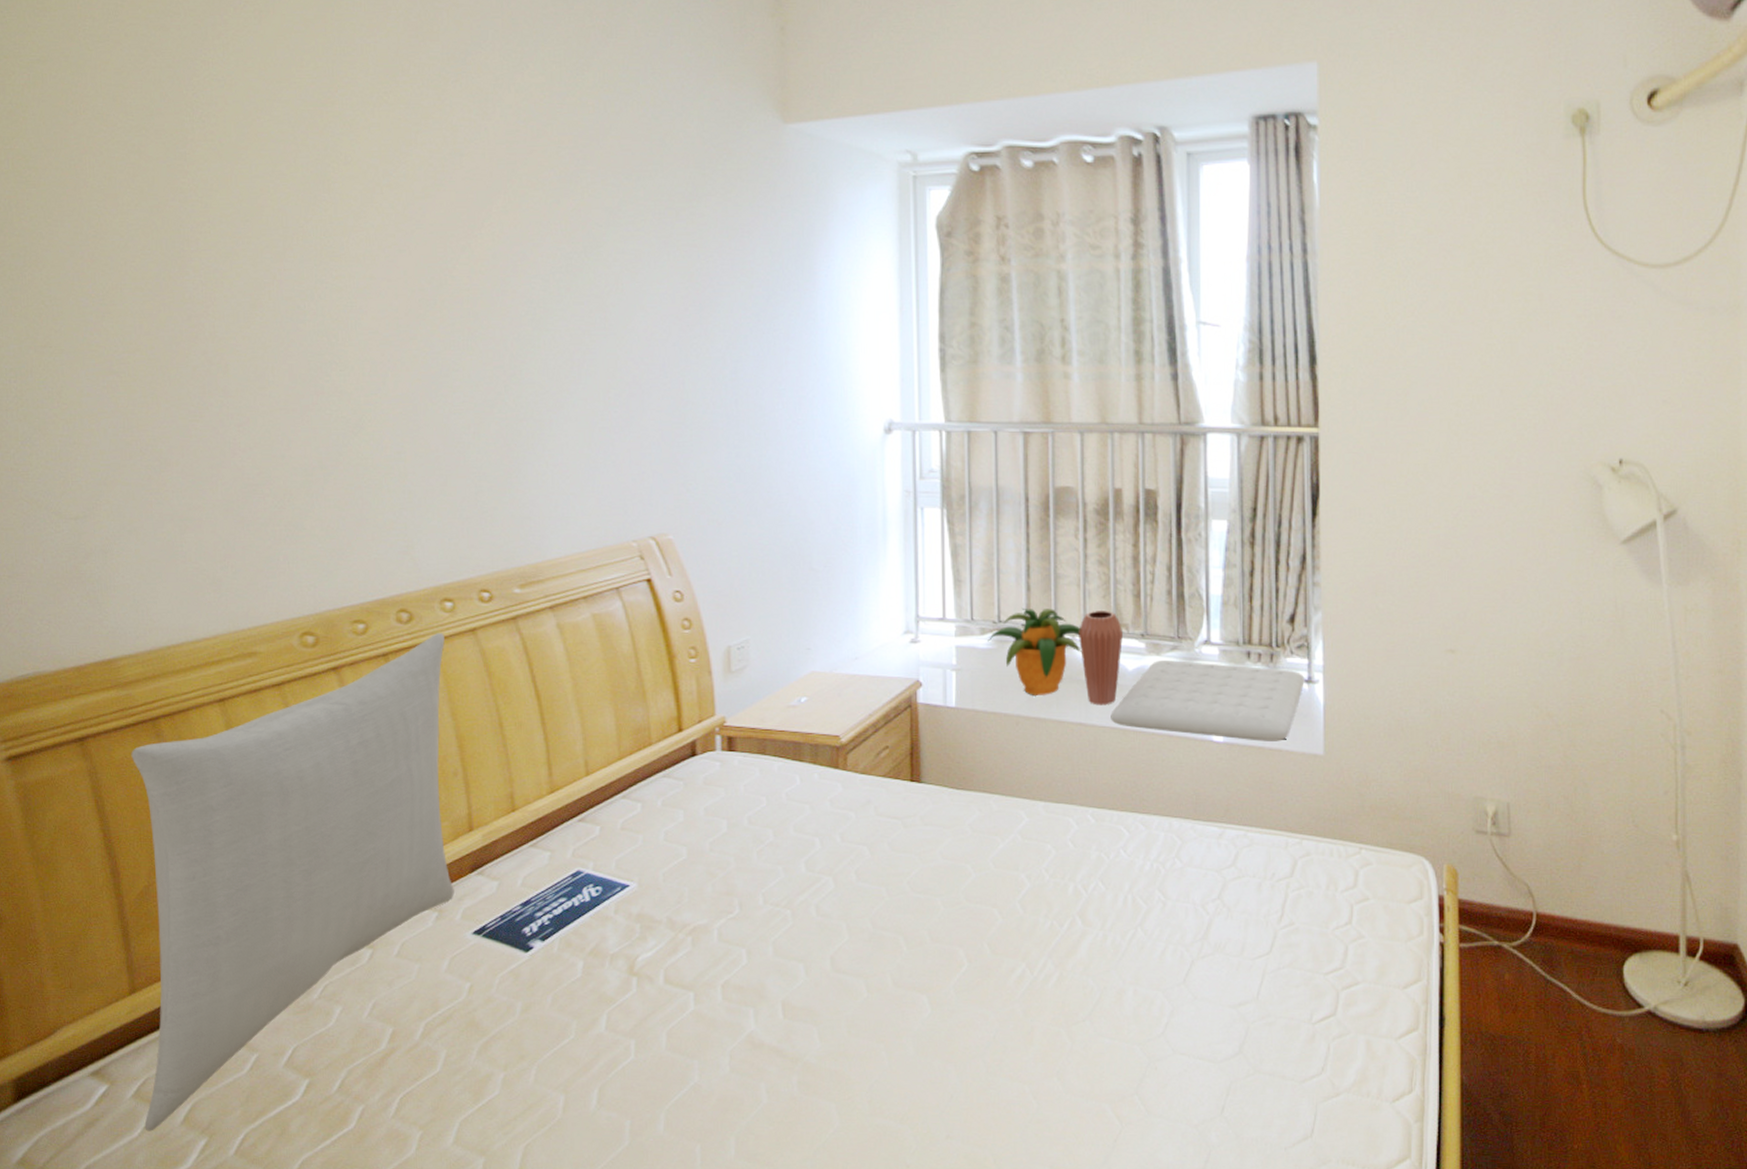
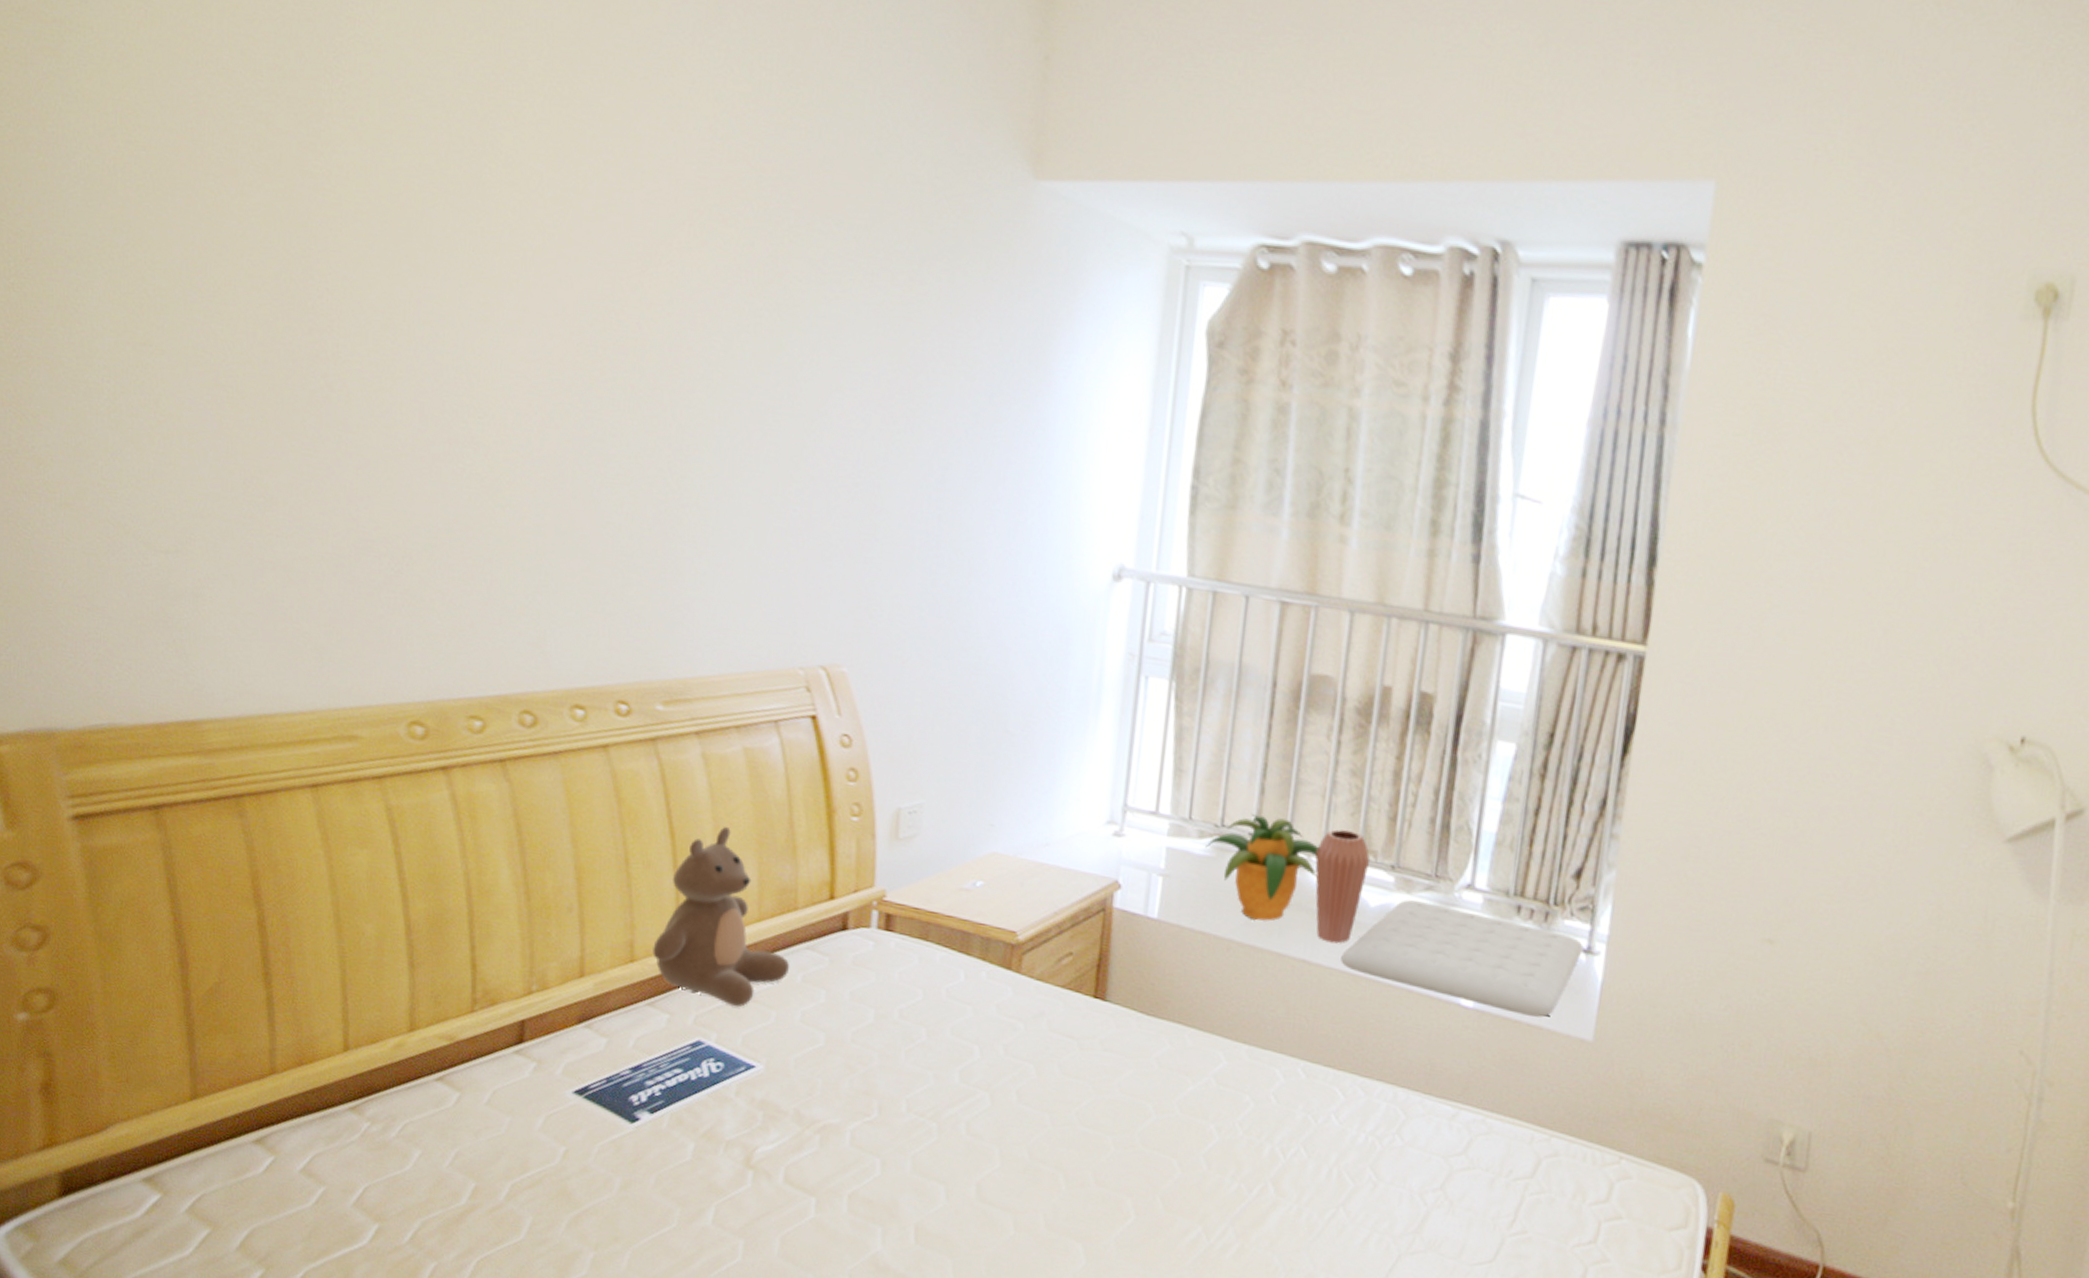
pillow: present [131,633,454,1132] -> none [197,744,572,1253]
teddy bear: none [530,682,651,835] -> present [653,826,790,1007]

